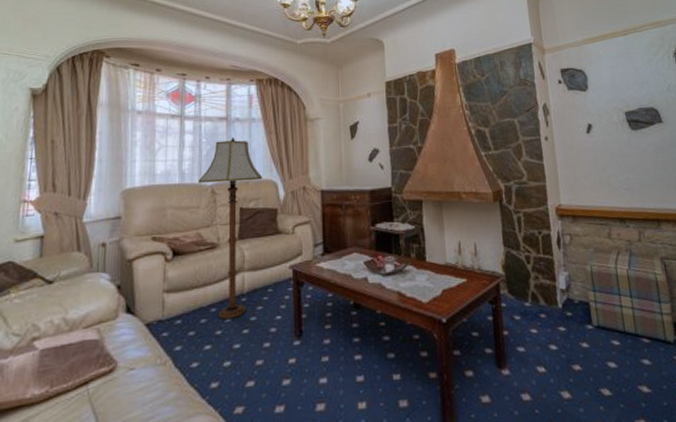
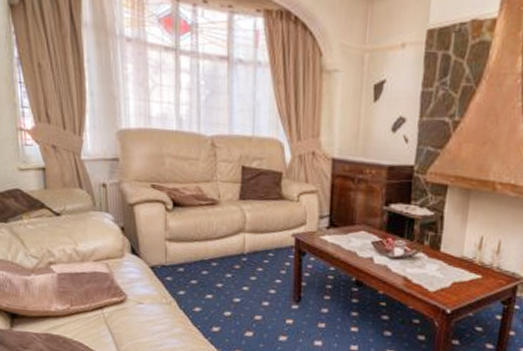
floor lamp: present [197,136,263,319] -> none [196,82,268,275]

